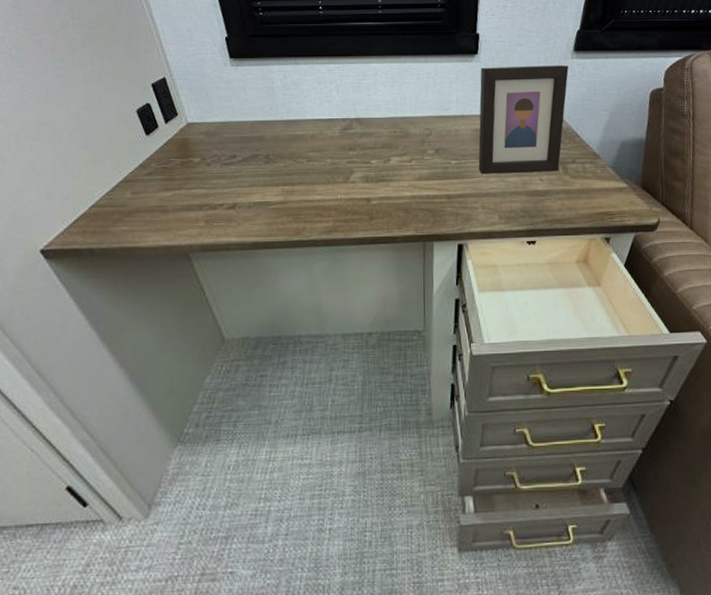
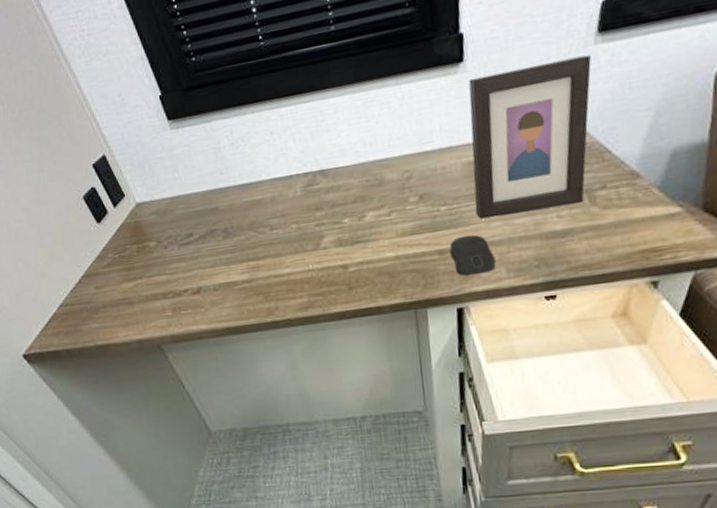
computer mouse: none [456,185,491,219] -> present [449,234,496,276]

